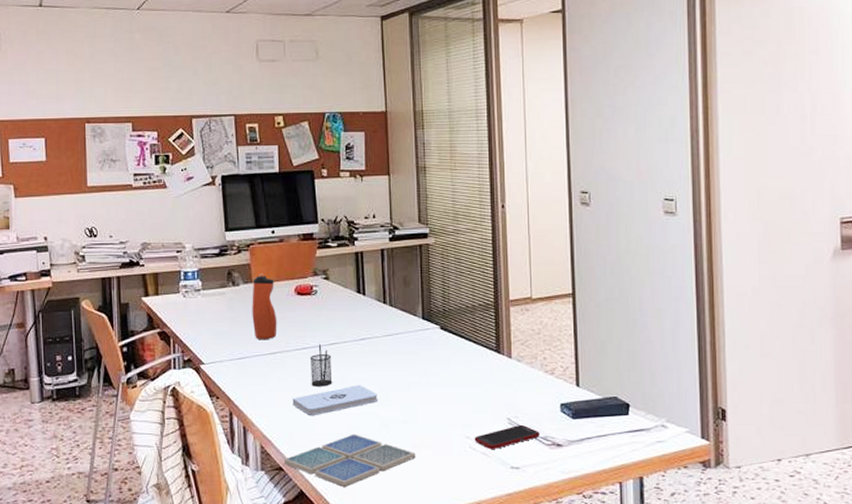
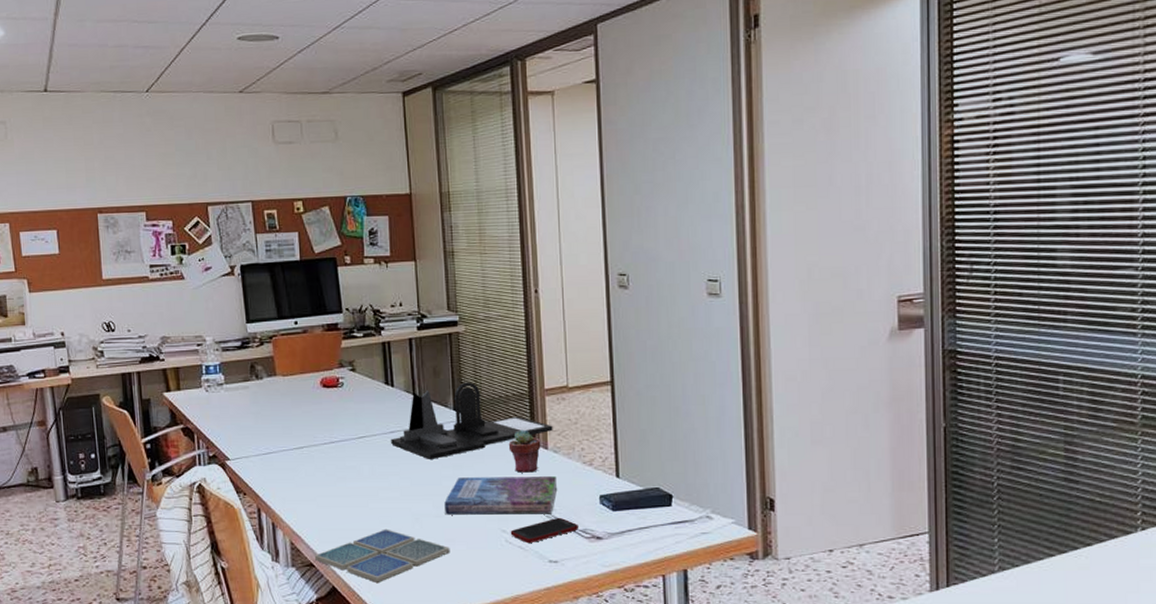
water bottle: present [252,272,277,339] -> none [276,365,304,434]
notepad: present [292,384,378,415] -> none [321,478,409,510]
pencil holder: present [309,343,333,387] -> none [338,436,362,481]
desk organizer: none [361,292,517,366] -> present [391,382,553,459]
book: none [411,384,520,421] -> present [444,476,558,515]
potted succulent: none [474,339,505,381] -> present [508,429,541,473]

